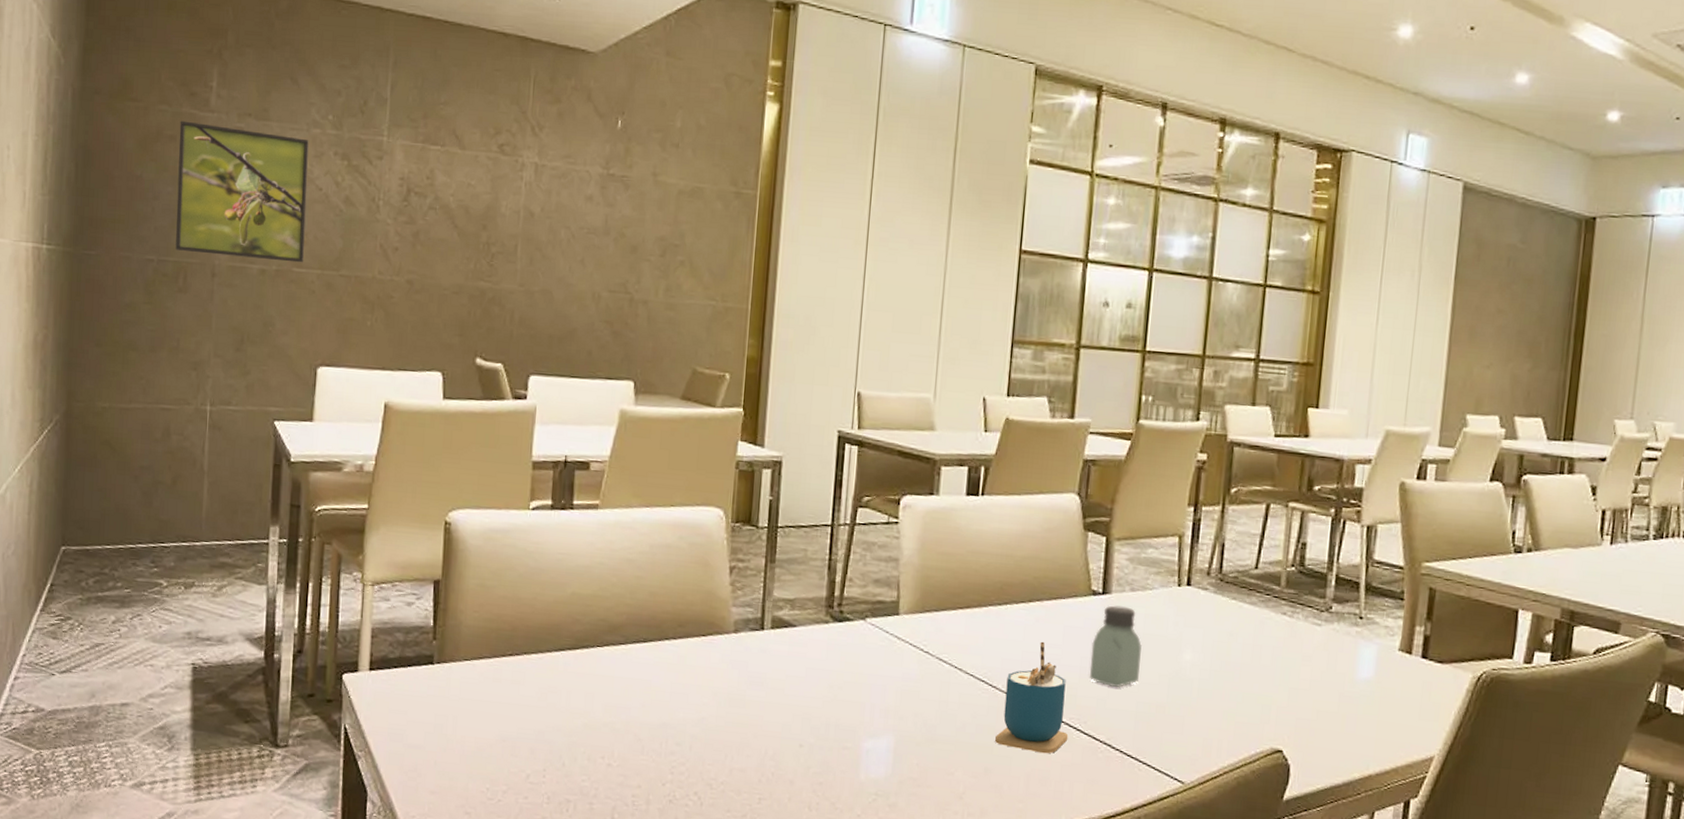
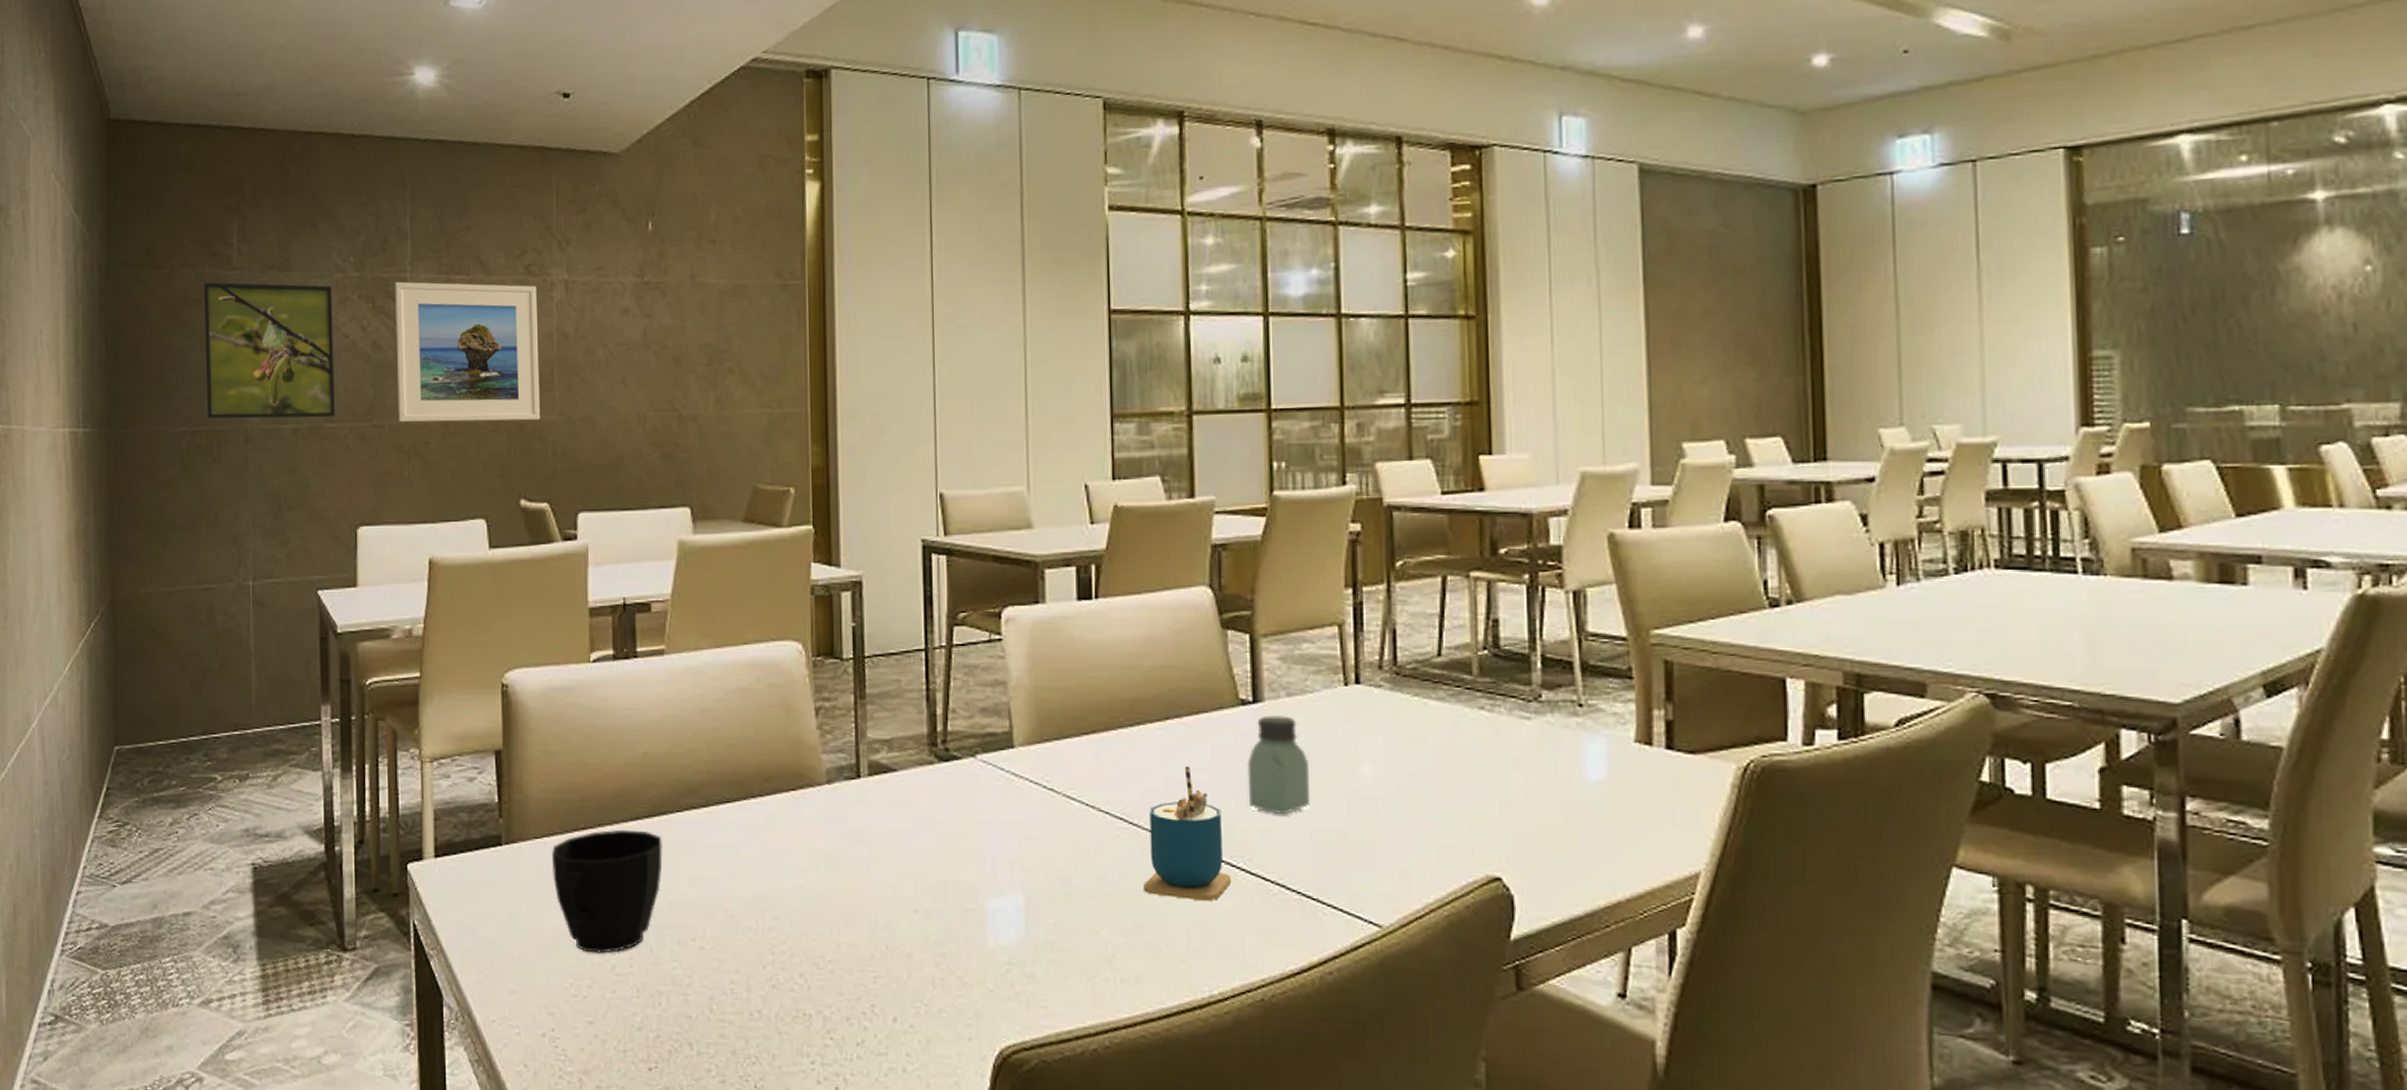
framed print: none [365,144,508,288] -> present [395,281,540,422]
cup: none [479,658,582,765] -> present [551,829,663,955]

